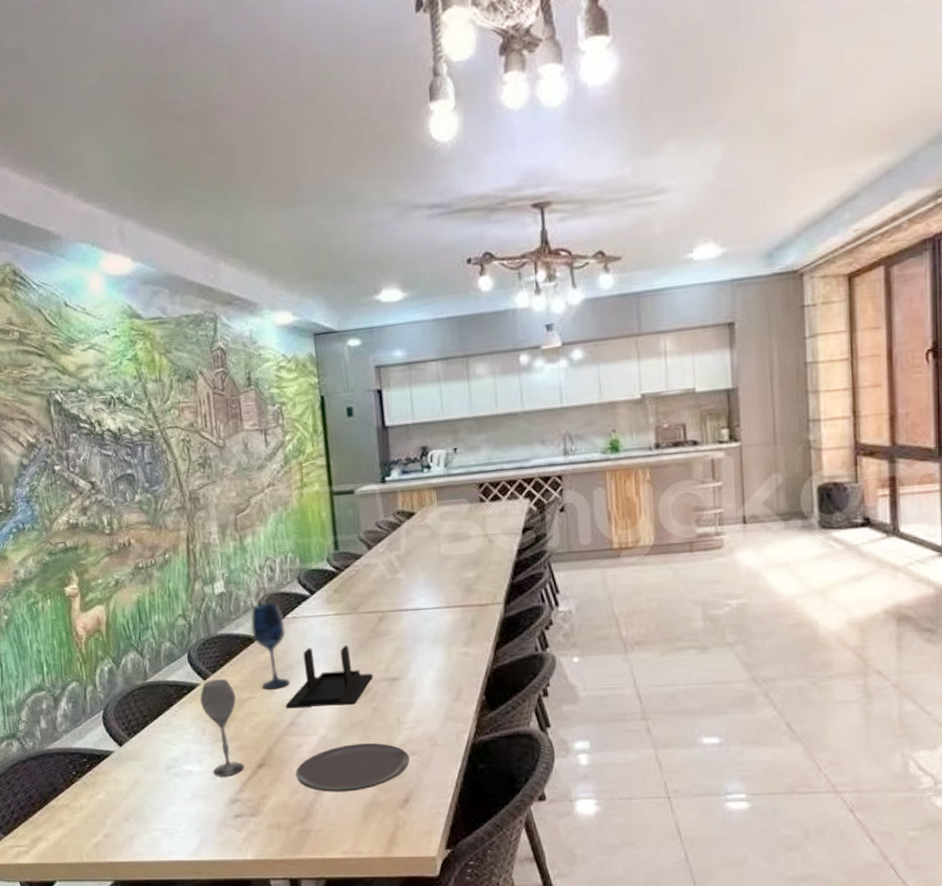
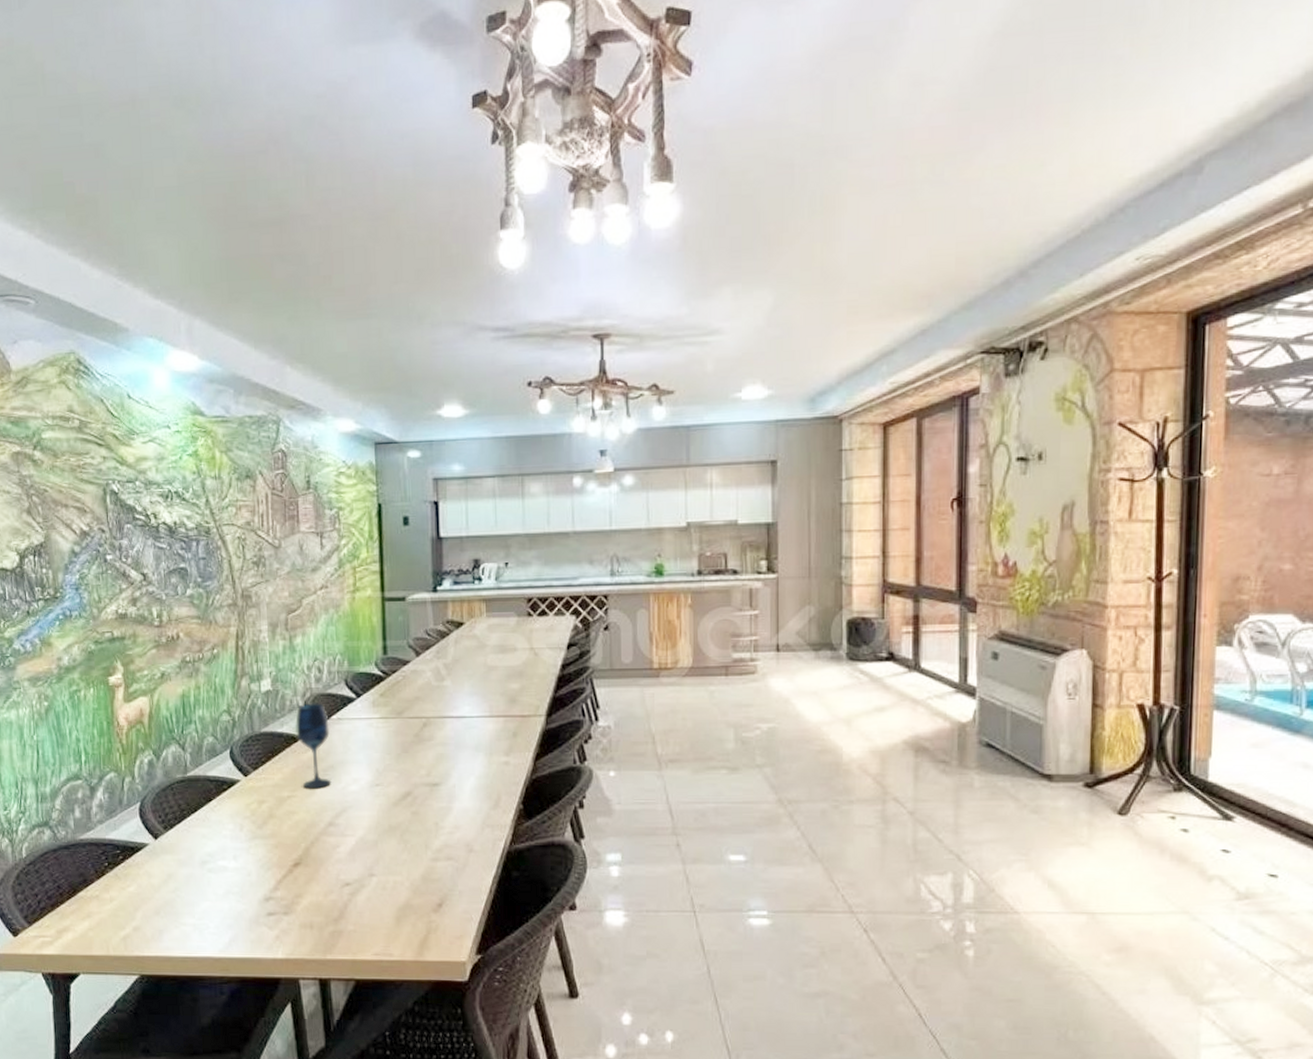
wineglass: present [200,679,244,776] -> none [240,776,280,873]
napkin holder: present [285,644,374,708] -> none [325,748,415,808]
plate: present [296,743,410,792] -> none [332,847,445,894]

